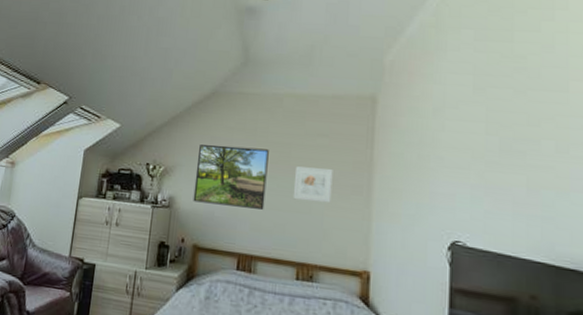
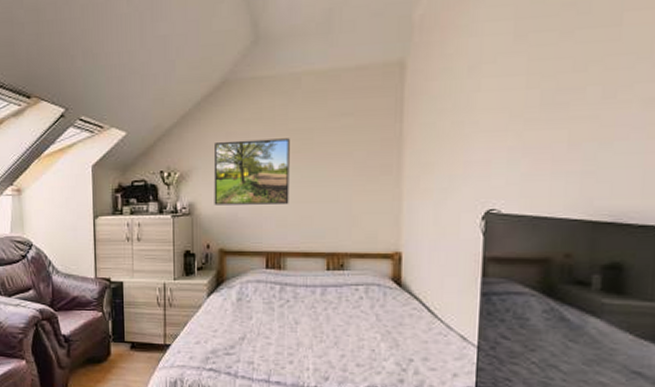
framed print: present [292,166,333,204] -> none [318,151,360,189]

